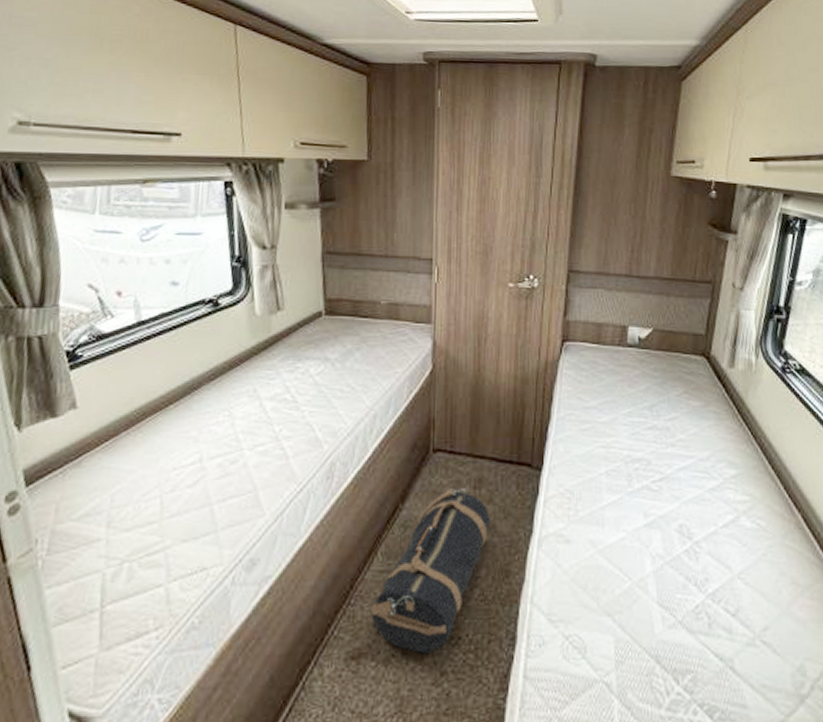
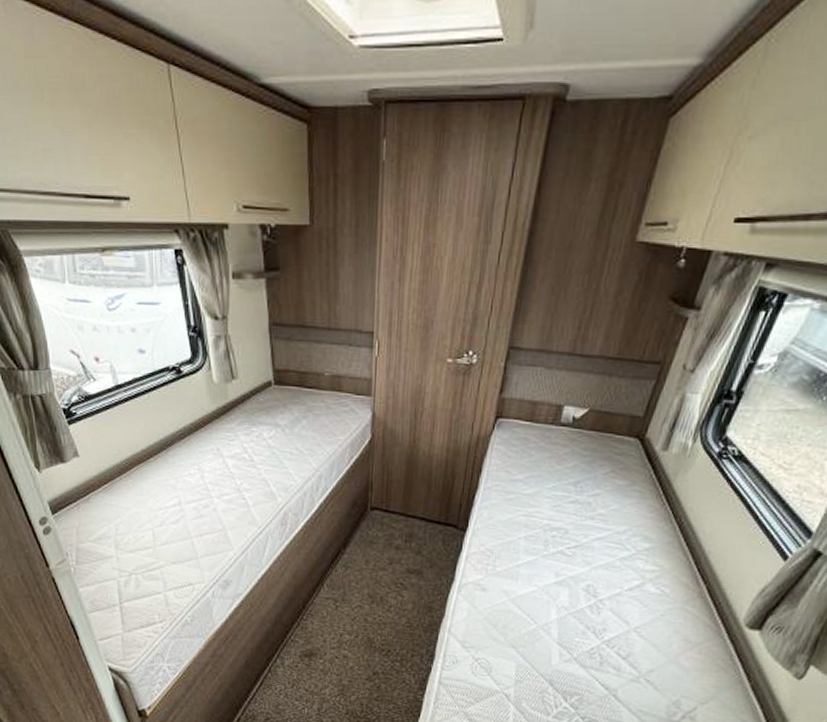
duffel bag: present [371,487,492,655] -> none [320,539,419,660]

